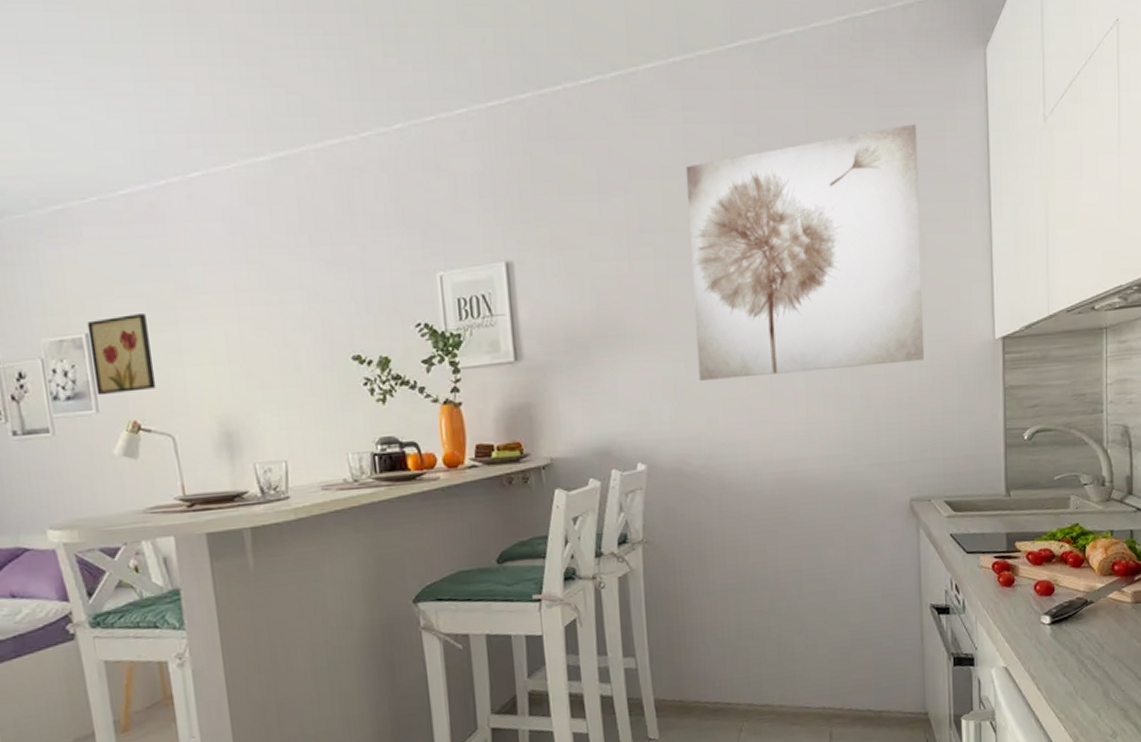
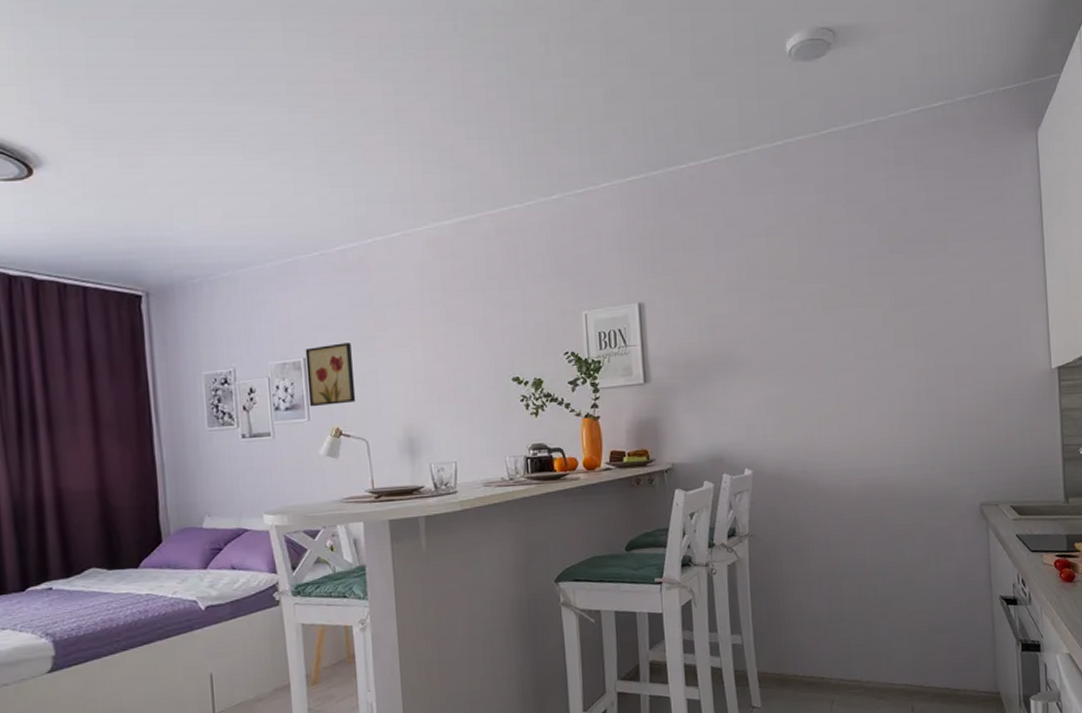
wall art: present [685,123,925,381] -> none [786,192,991,401]

